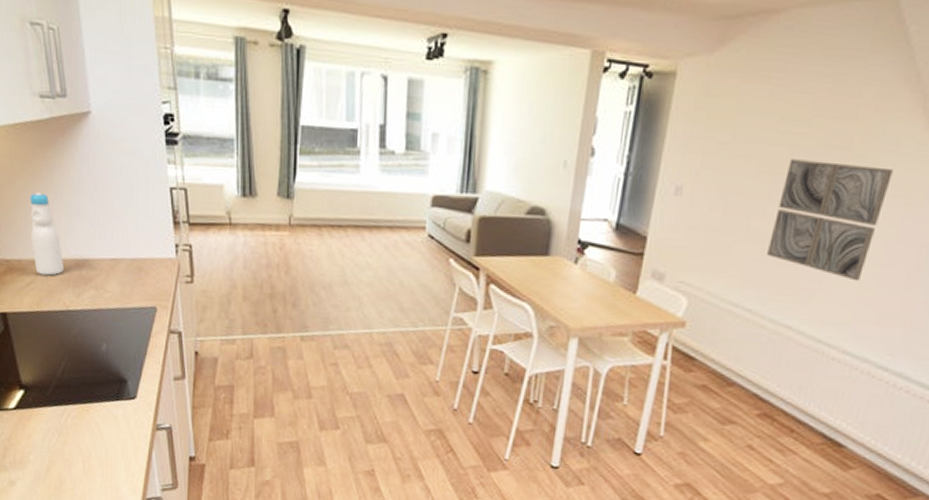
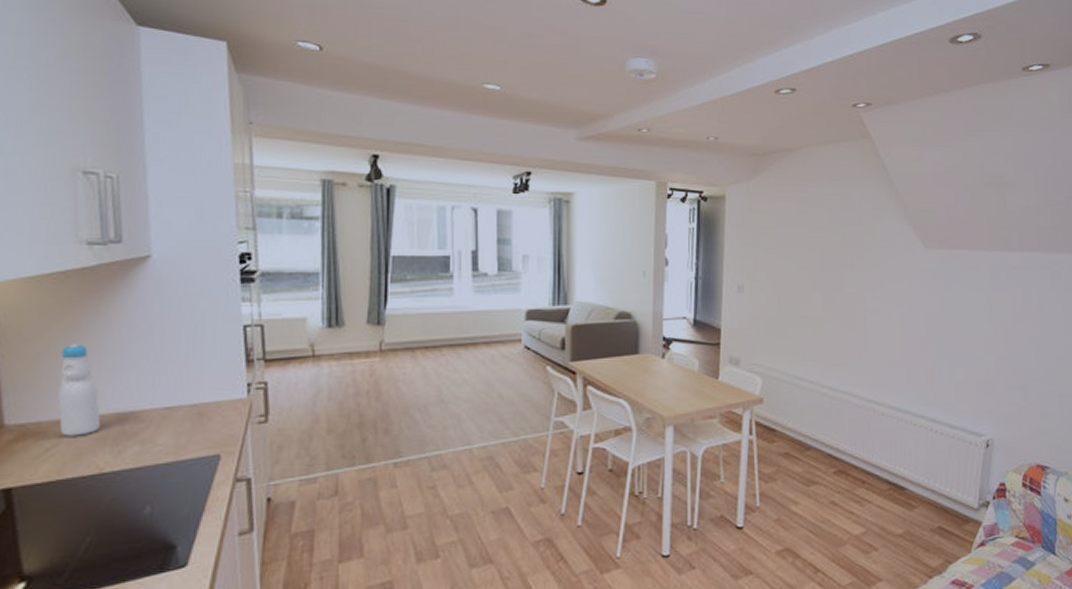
wall art: present [767,159,893,282] -> none [817,257,895,348]

